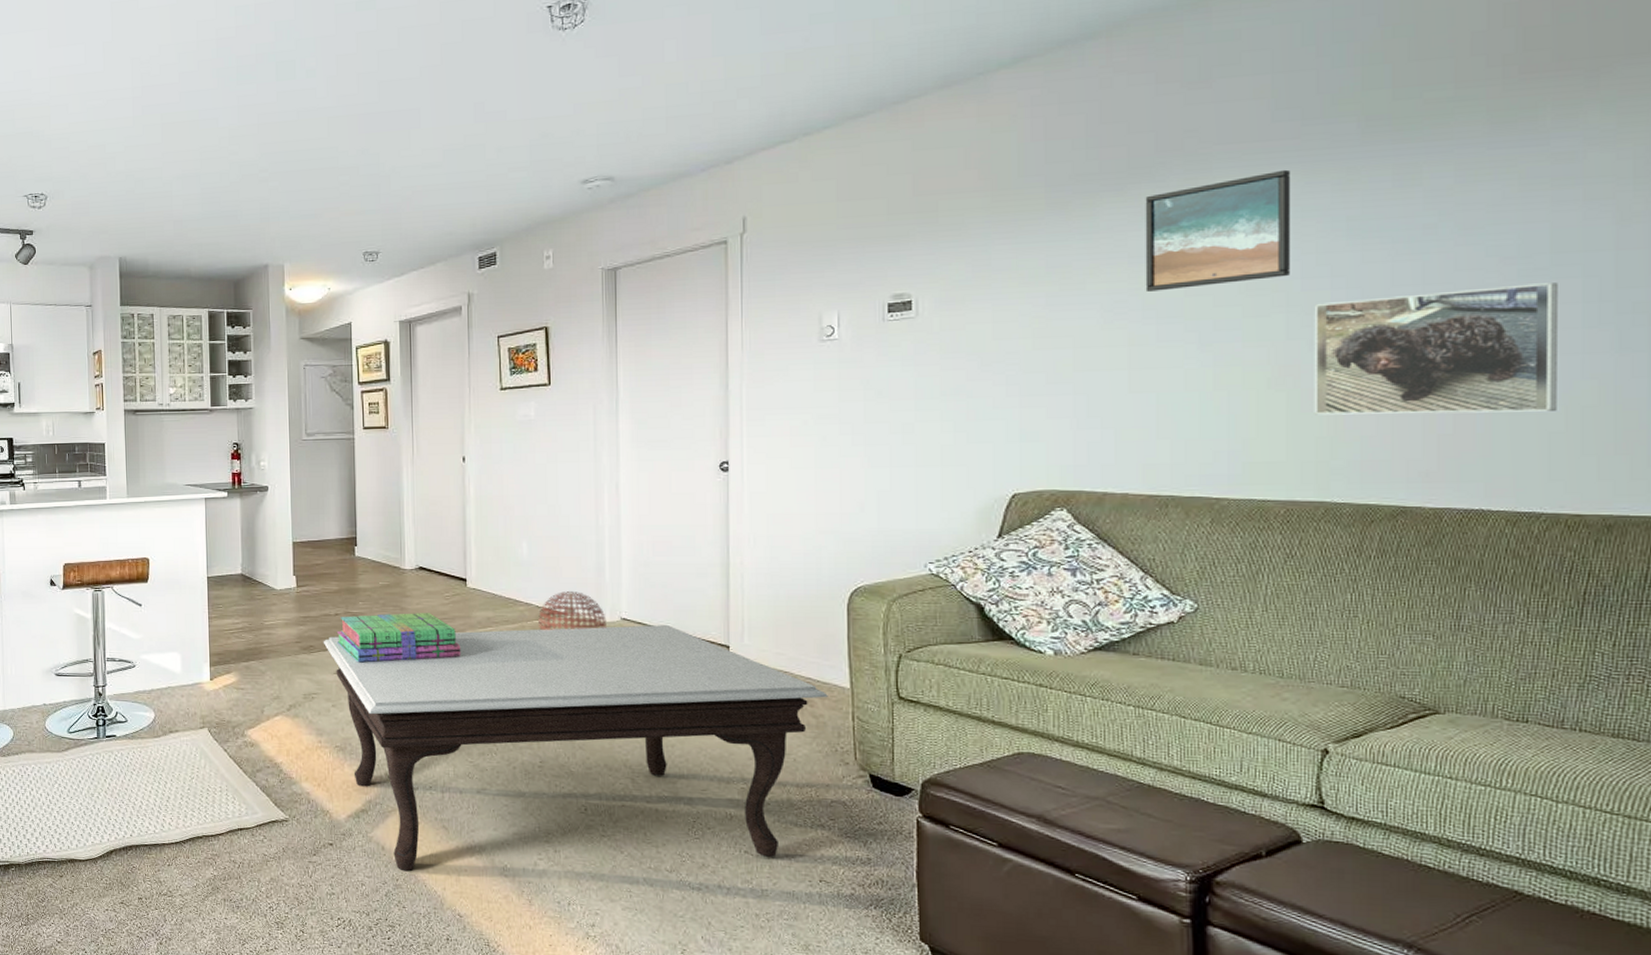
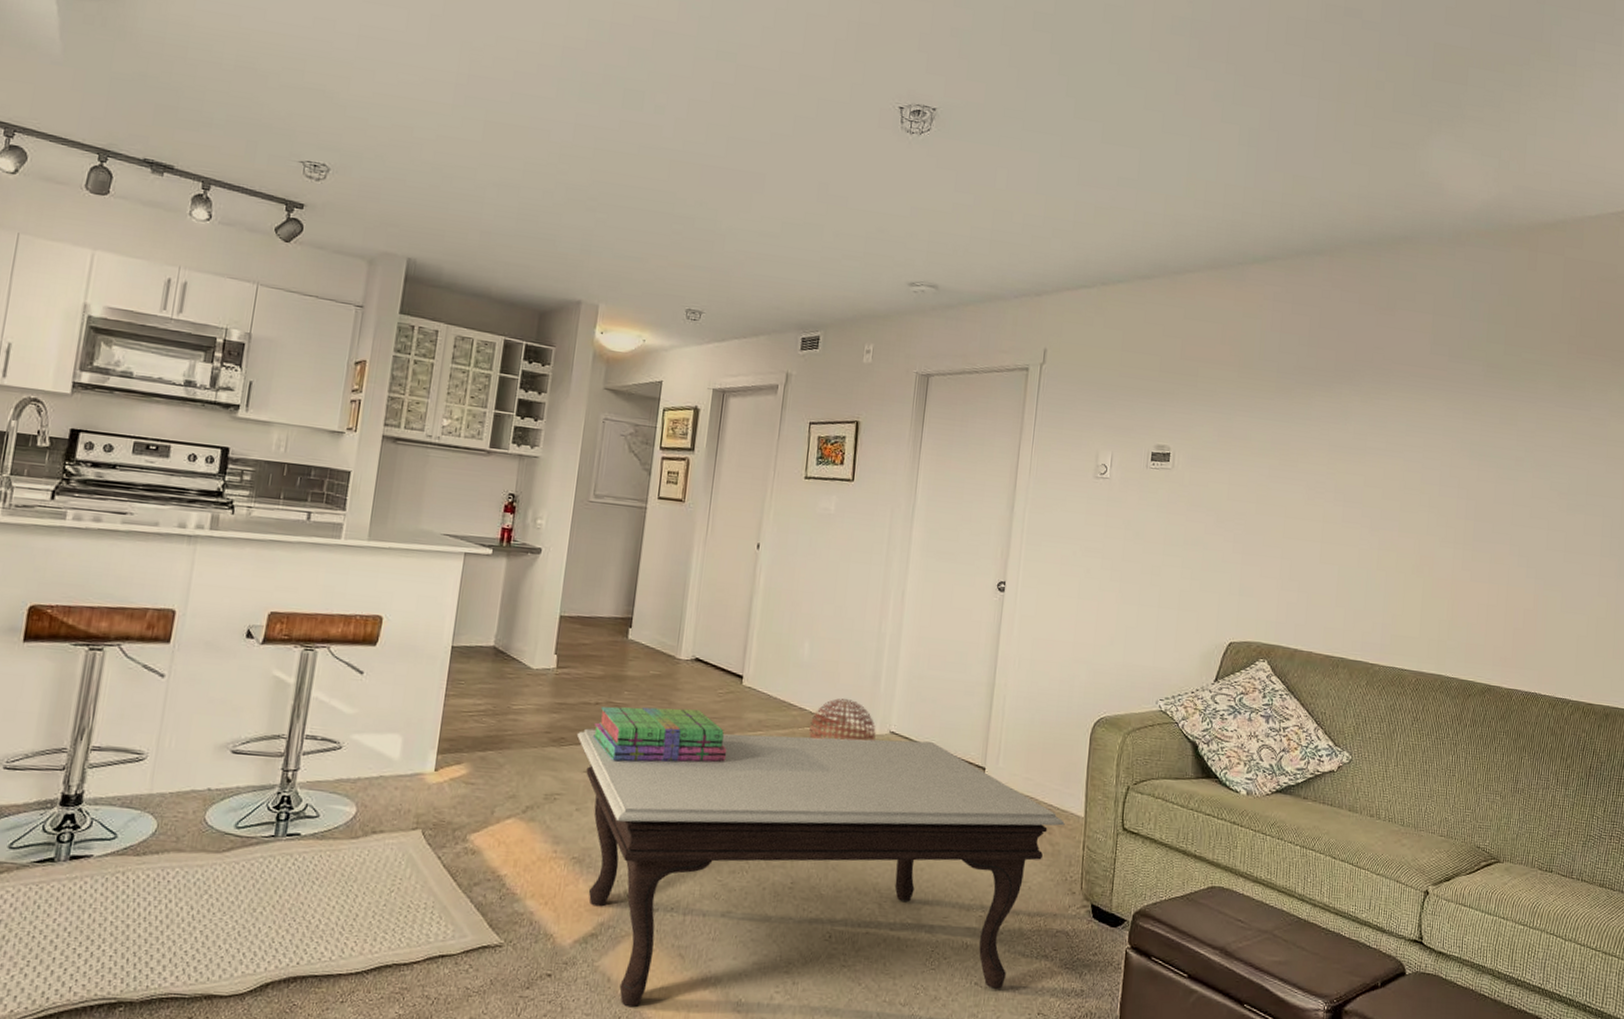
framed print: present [1145,169,1291,292] -> none [1338,394,1440,482]
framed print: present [1314,282,1558,415] -> none [1439,508,1589,619]

